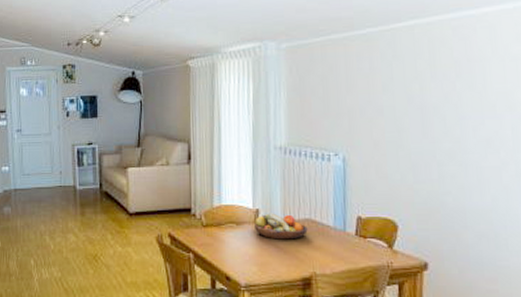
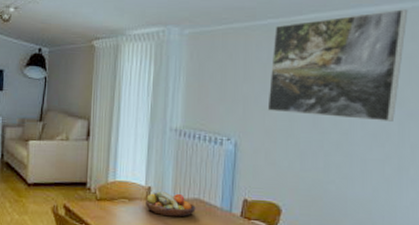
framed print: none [373,10,510,127] -> present [267,9,408,121]

